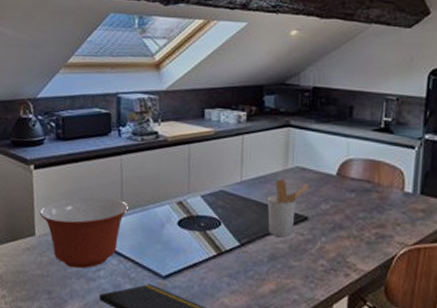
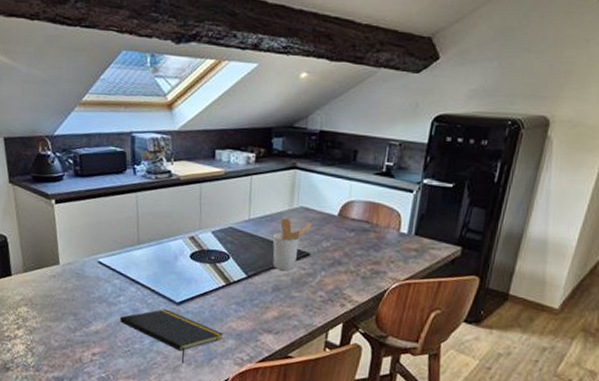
mixing bowl: present [39,196,130,269] -> none [62,230,146,295]

